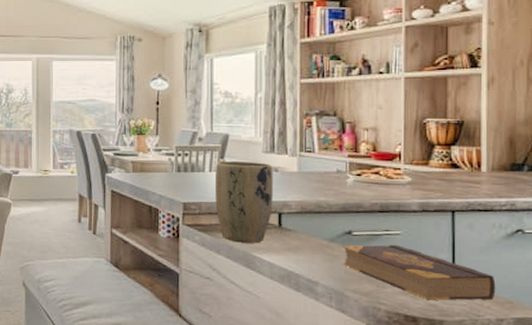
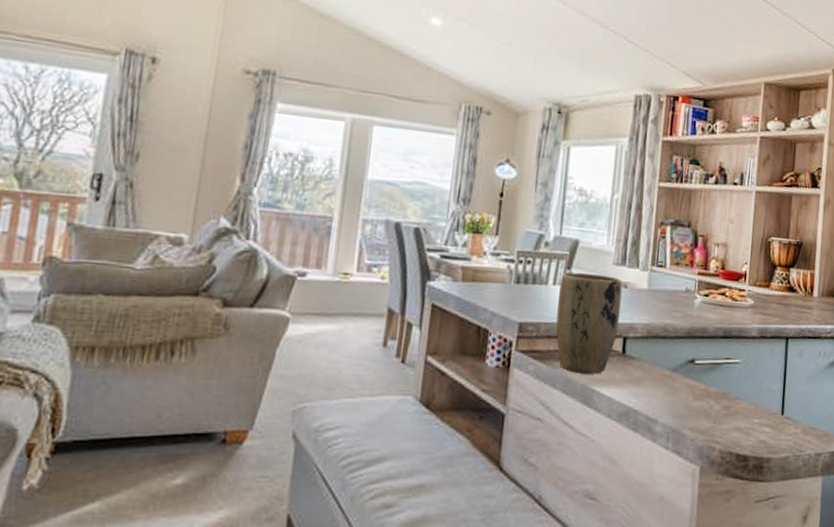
book: present [343,244,496,301] -> none [683,374,818,437]

